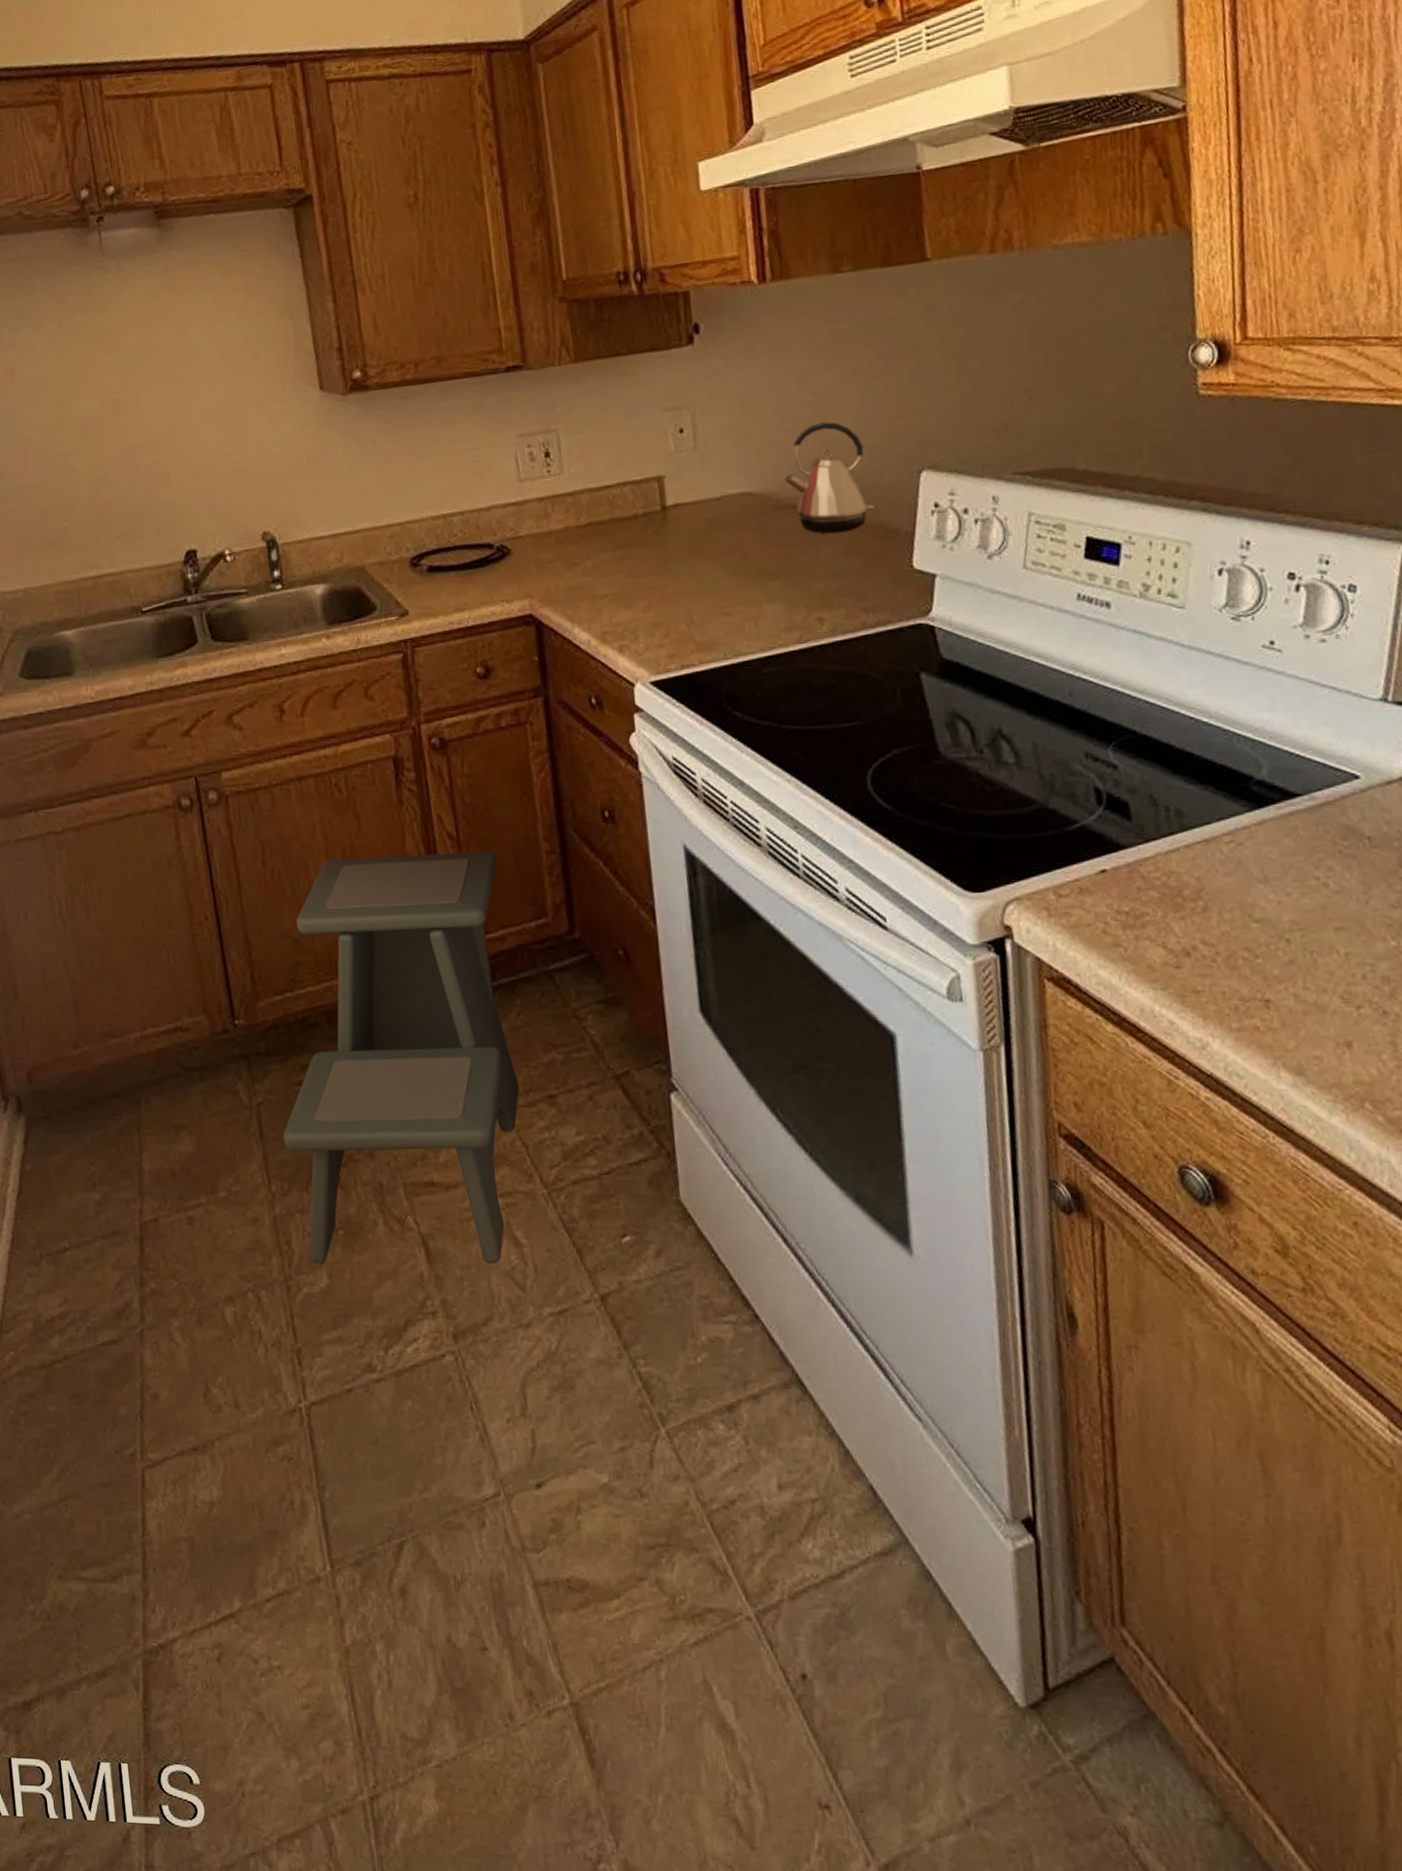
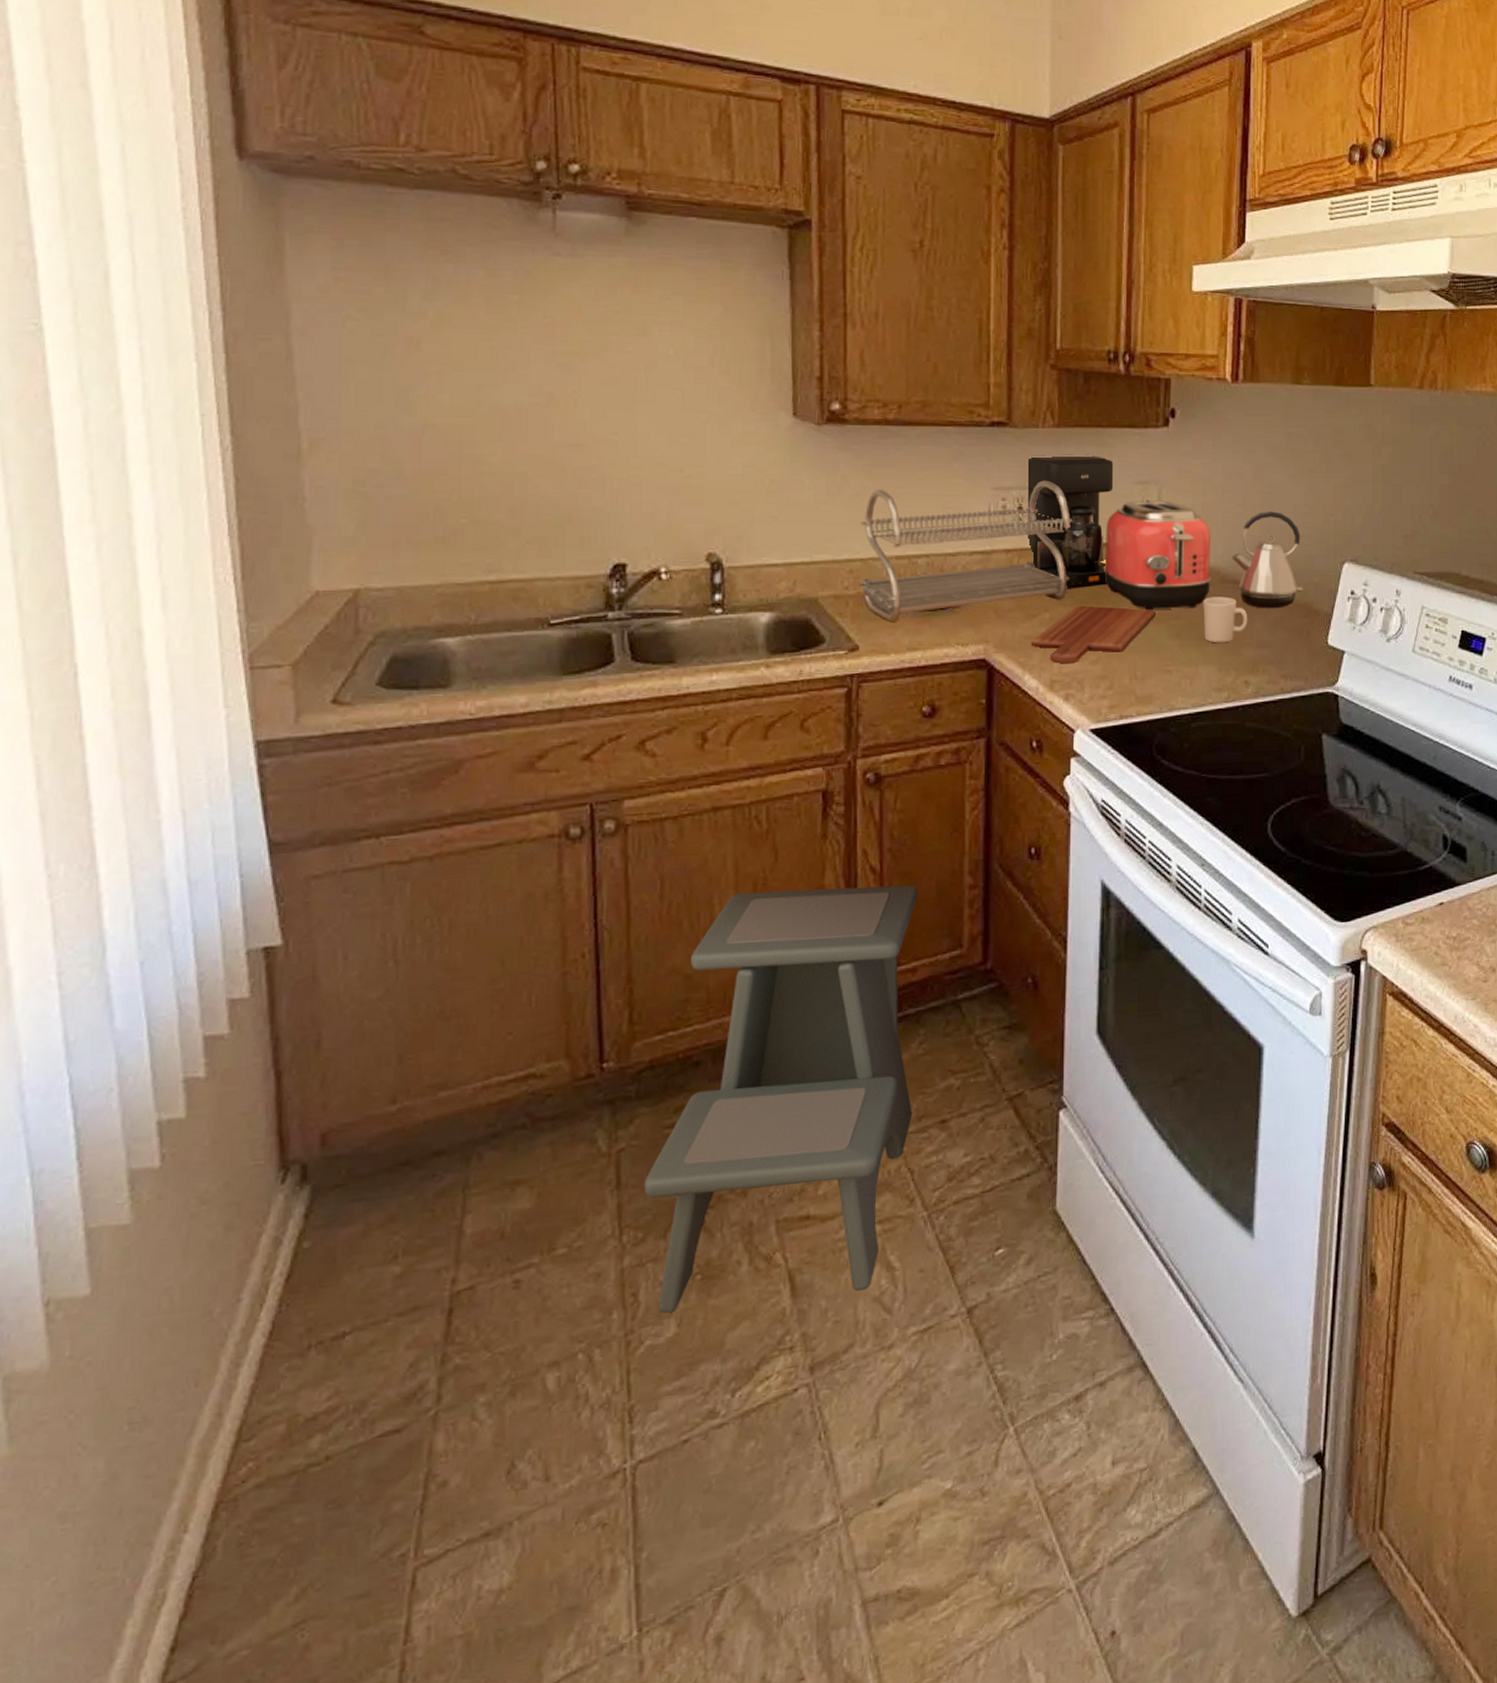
dish rack: none [394,420,607,585] -> present [860,480,1073,623]
coffee maker: none [547,386,648,535] -> present [1024,454,1114,589]
cutting board: none [575,546,707,614] -> present [1030,605,1156,664]
toaster: none [638,425,765,549] -> present [1103,501,1212,611]
mug: none [757,524,813,578] -> present [1203,596,1248,643]

